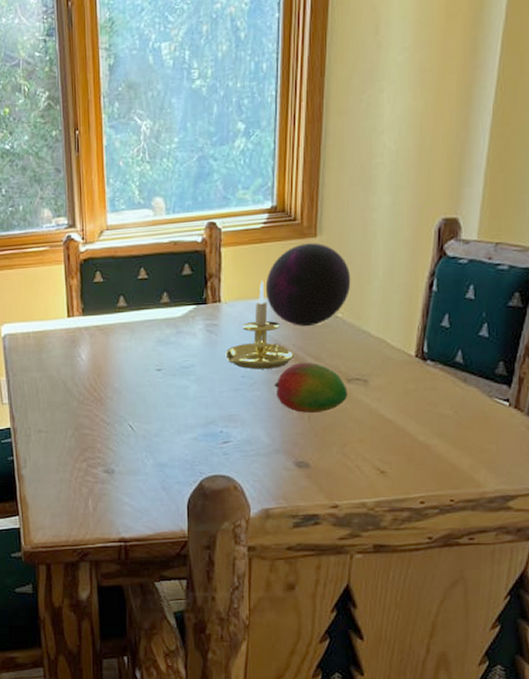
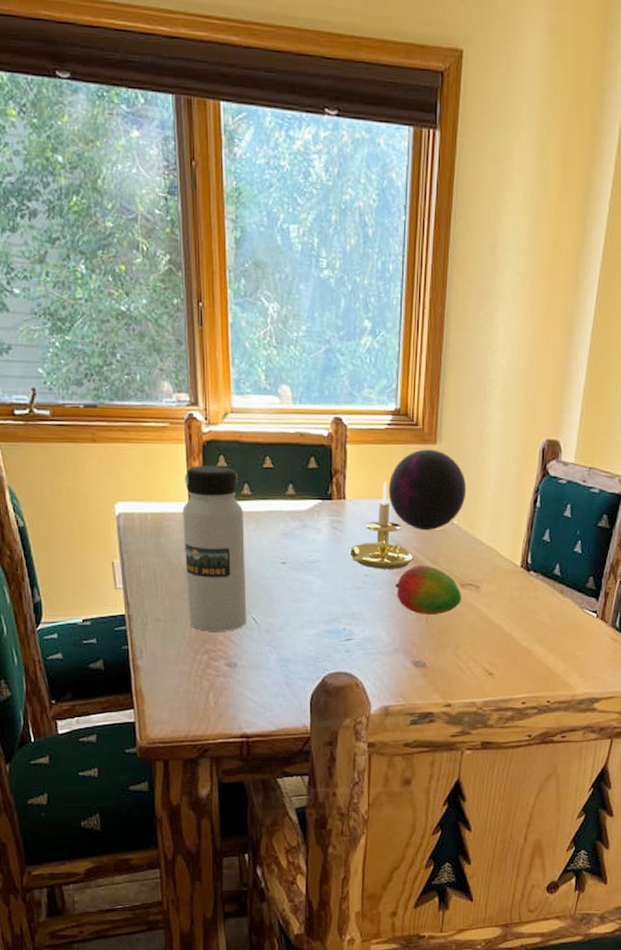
water bottle: none [62,281,124,440] -> present [182,466,247,631]

